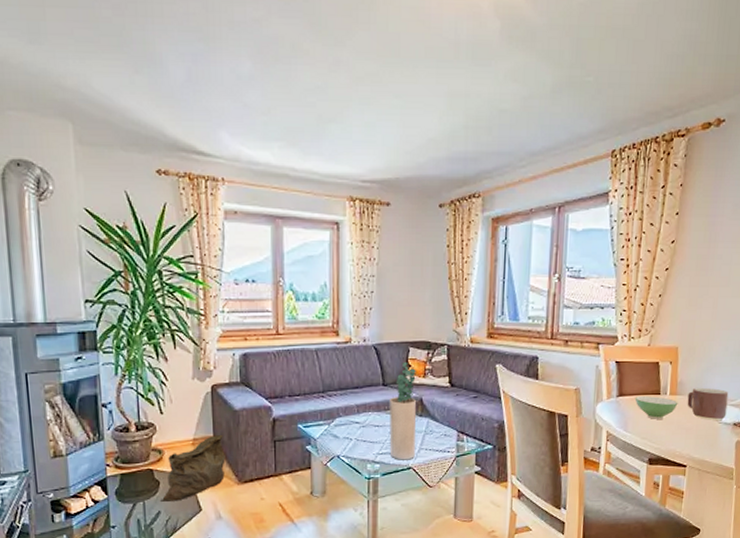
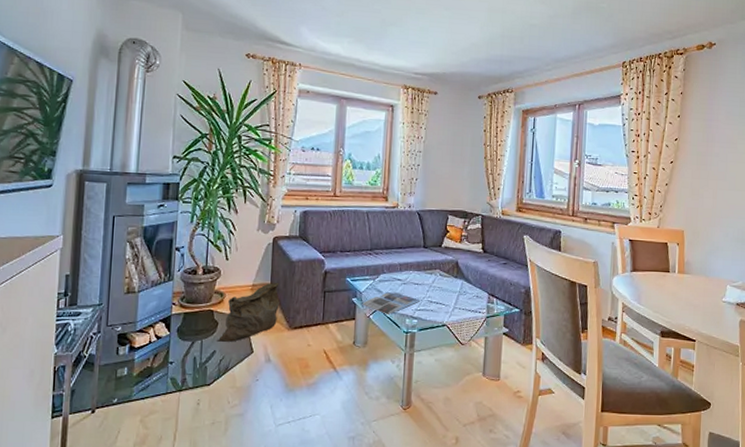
magazine: none [317,435,381,462] -> present [362,291,420,316]
vase: present [389,360,416,460] -> none [426,226,454,318]
bowl: present [634,396,678,419] -> none [647,273,686,295]
mug: present [687,387,729,421] -> none [694,268,731,300]

